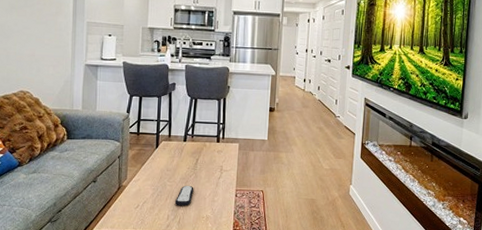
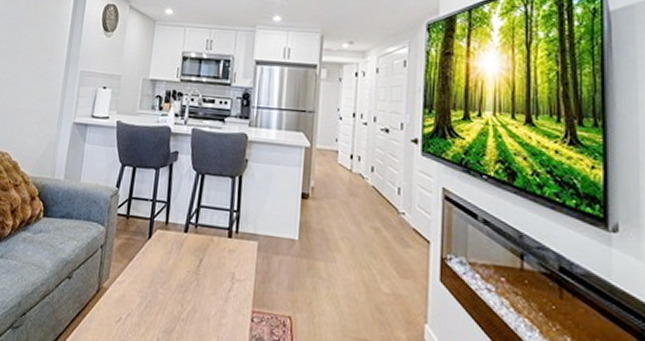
remote control: present [174,185,194,206] -> none [167,295,195,327]

